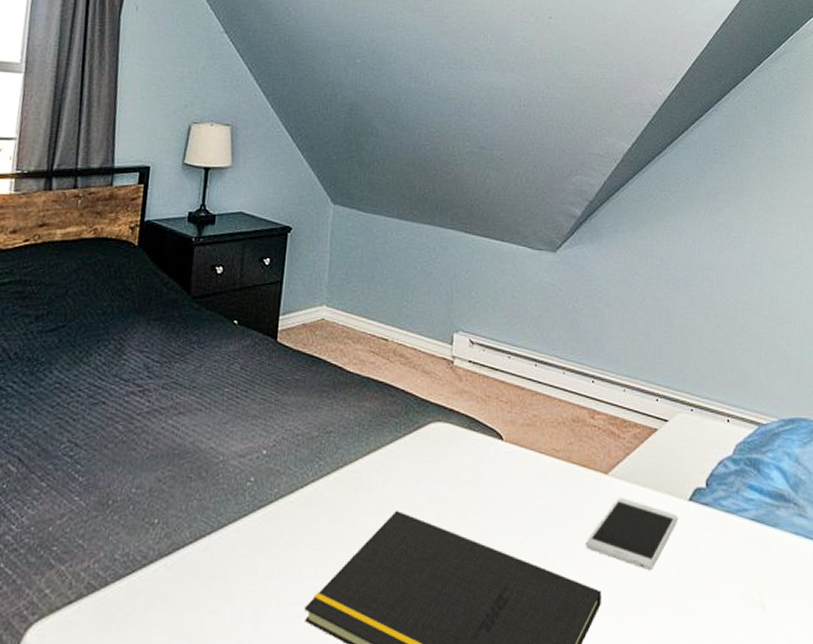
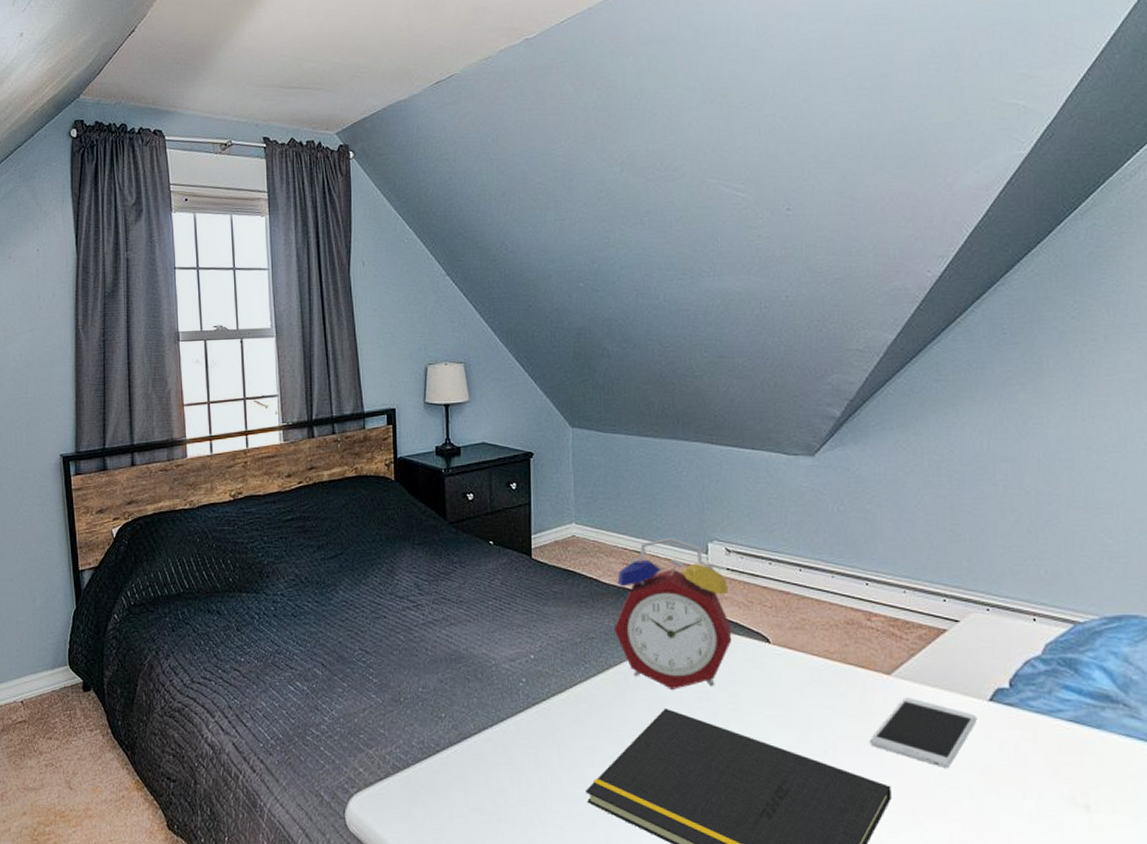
alarm clock: none [353,325,469,490] -> present [613,537,732,689]

